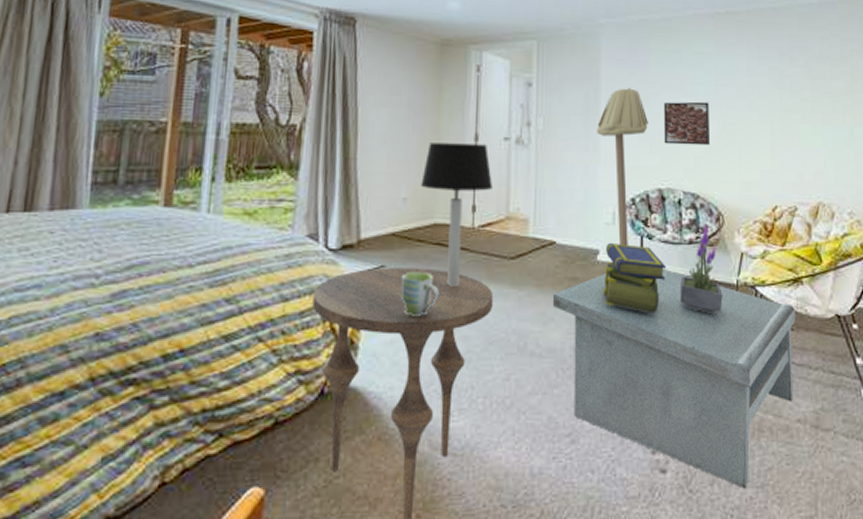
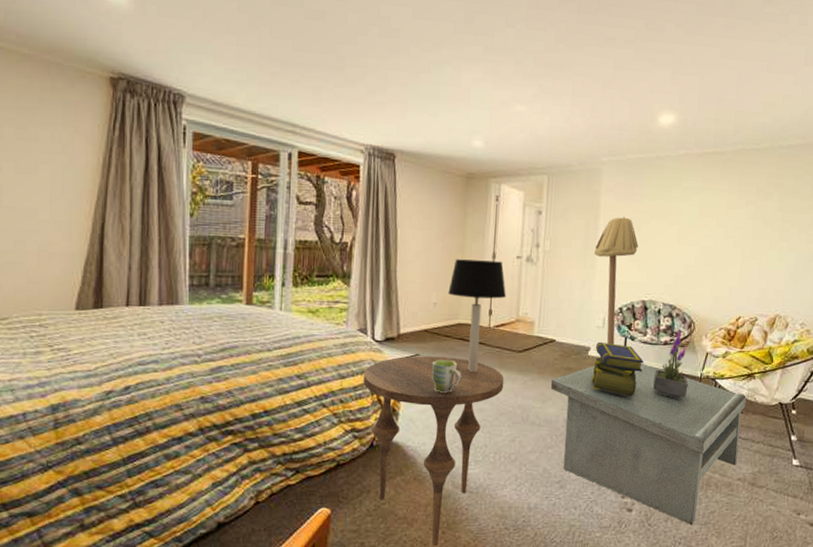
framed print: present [663,101,711,146] -> none [650,229,691,266]

